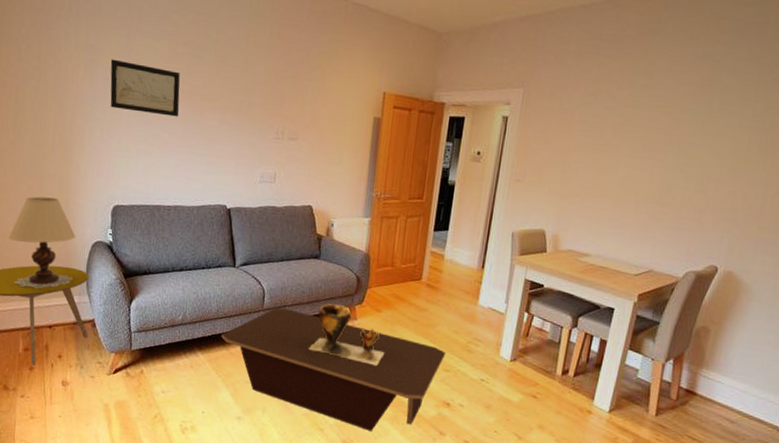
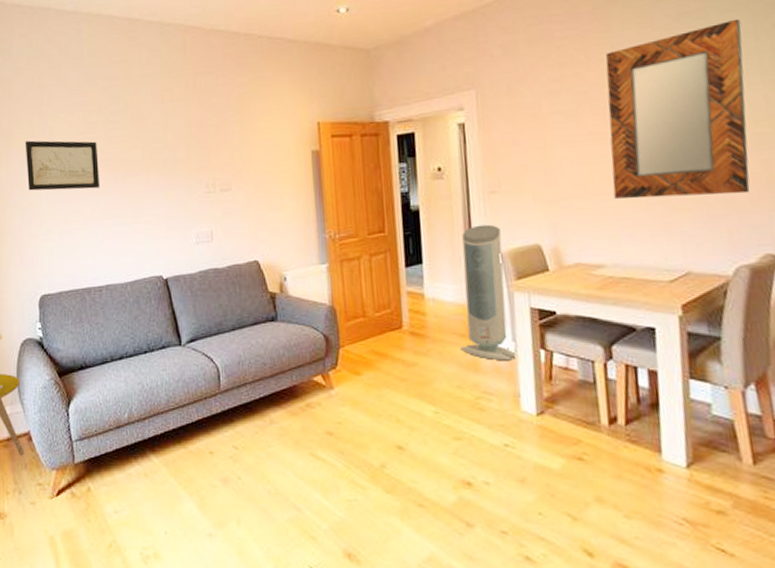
coffee table: present [221,307,446,431] -> none [176,387,453,533]
clay pot: present [309,303,385,365] -> none [281,372,376,444]
air purifier: none [464,206,516,318] -> present [461,224,518,361]
home mirror: none [611,68,750,216] -> present [605,18,750,199]

